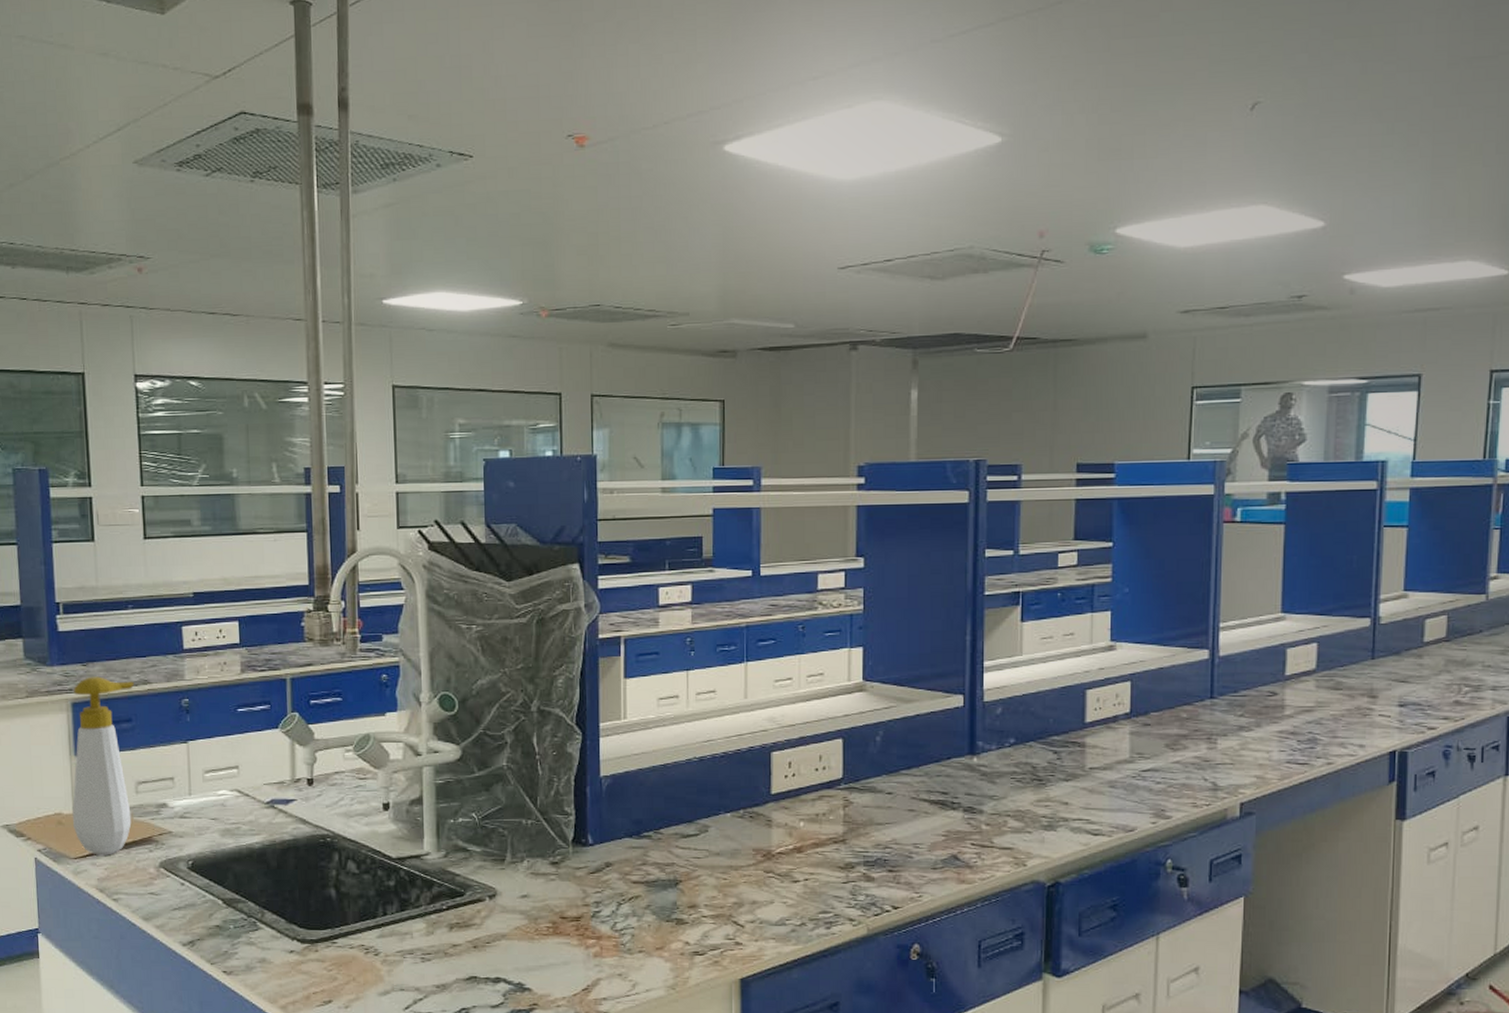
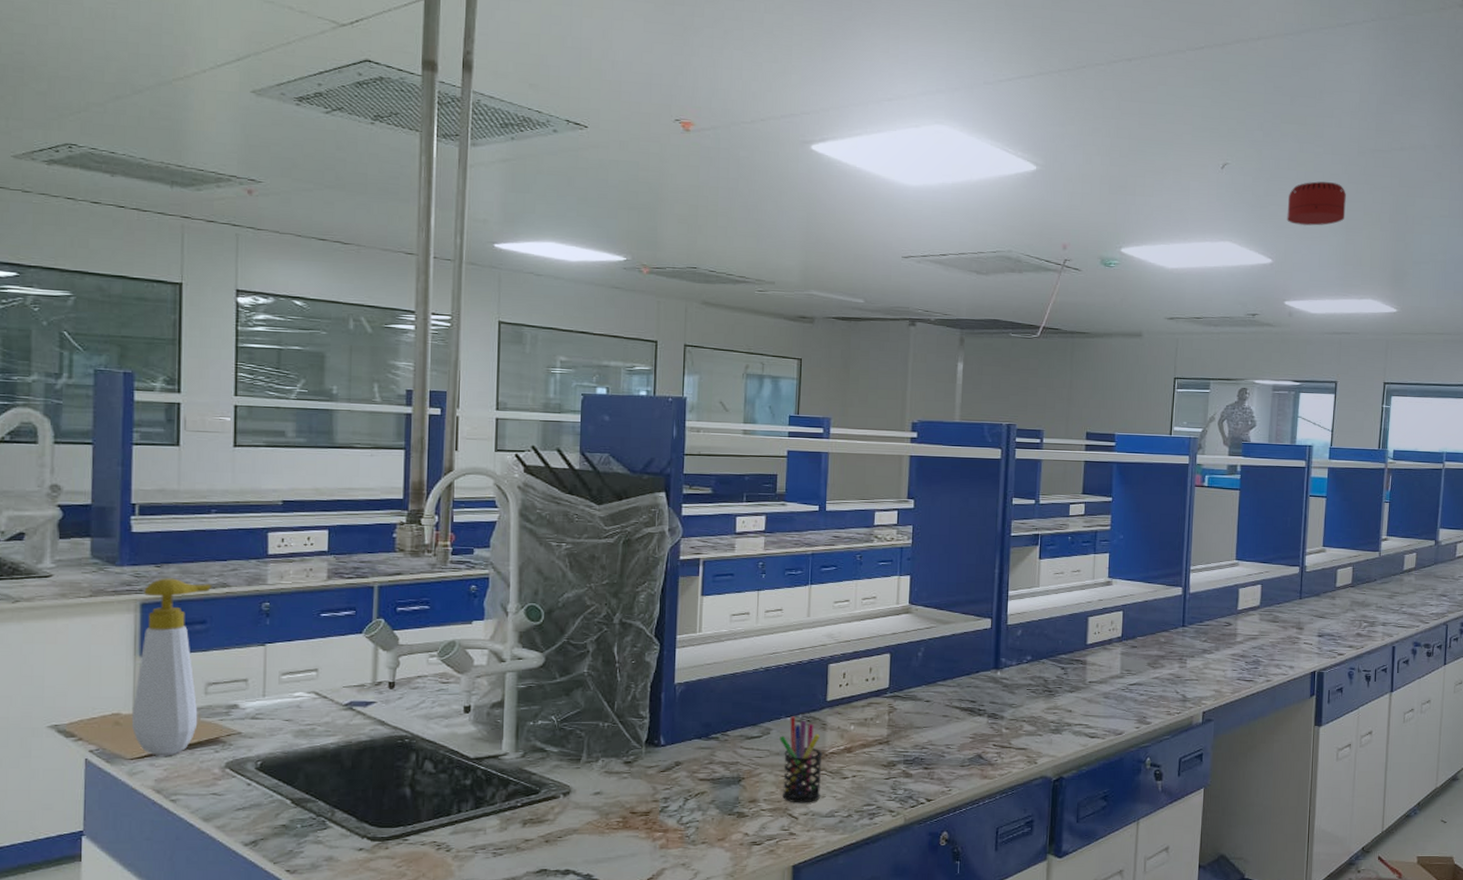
pen holder: none [719,812,769,910] -> present [780,716,823,803]
smoke detector: none [1345,109,1431,172] -> present [1287,181,1346,226]

